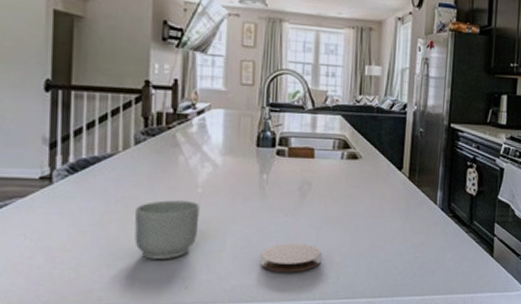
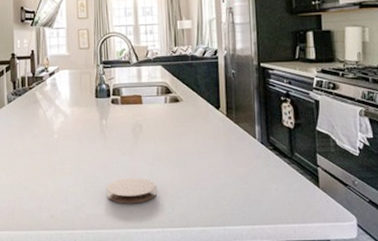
mug: present [134,200,200,259] -> none [12,145,57,193]

